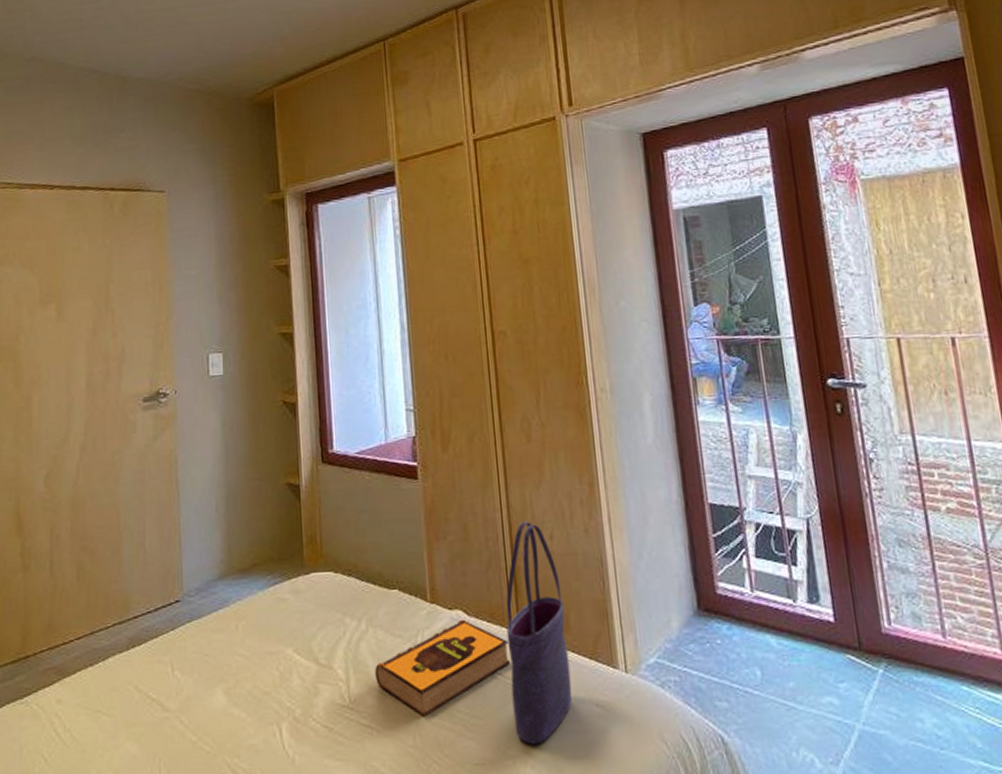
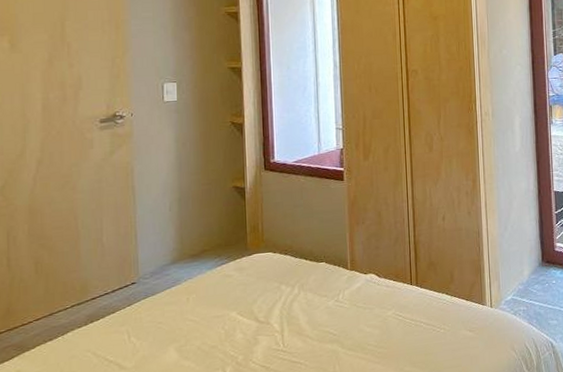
hardback book: present [375,619,511,718] -> none [304,280,410,352]
tote bag: present [506,521,572,745] -> none [407,208,453,362]

